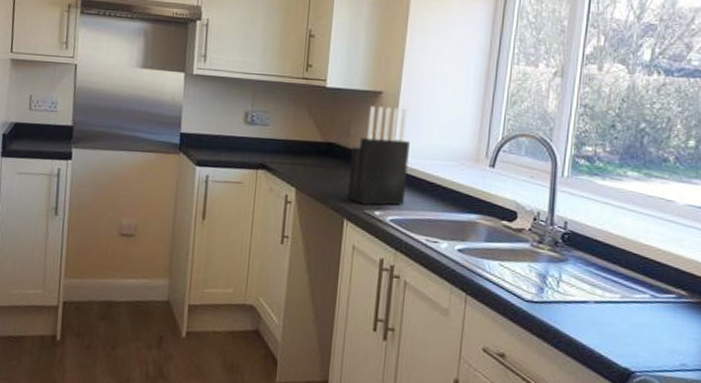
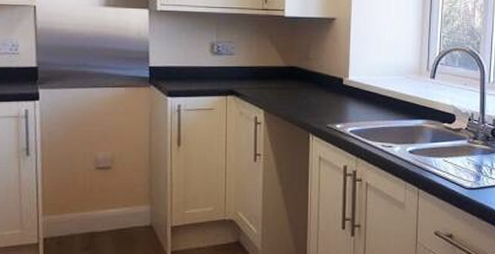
knife block: present [347,106,410,206] -> none [311,31,362,119]

